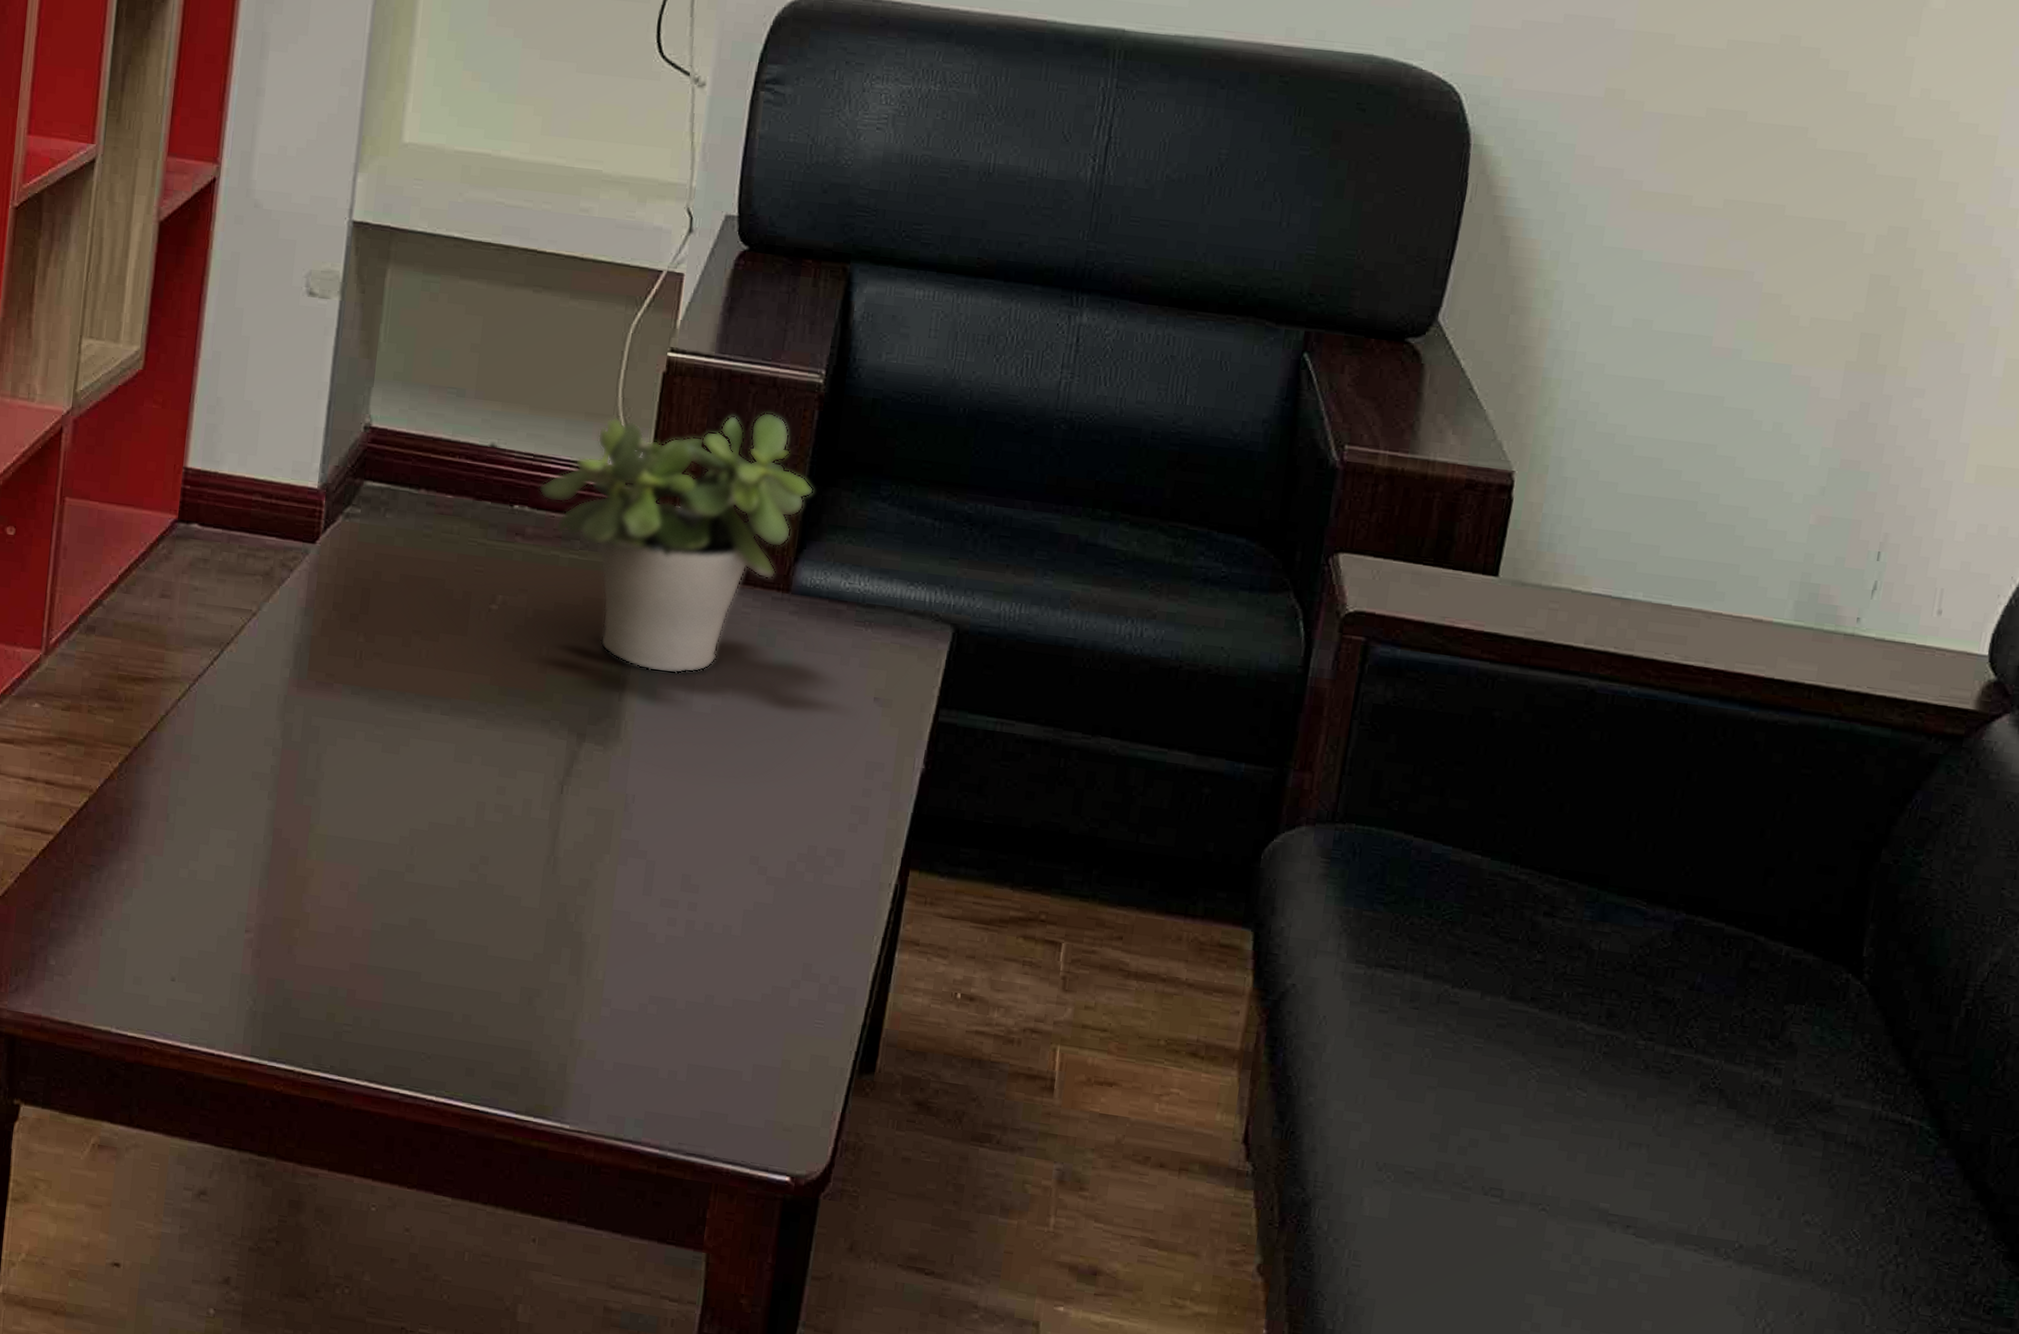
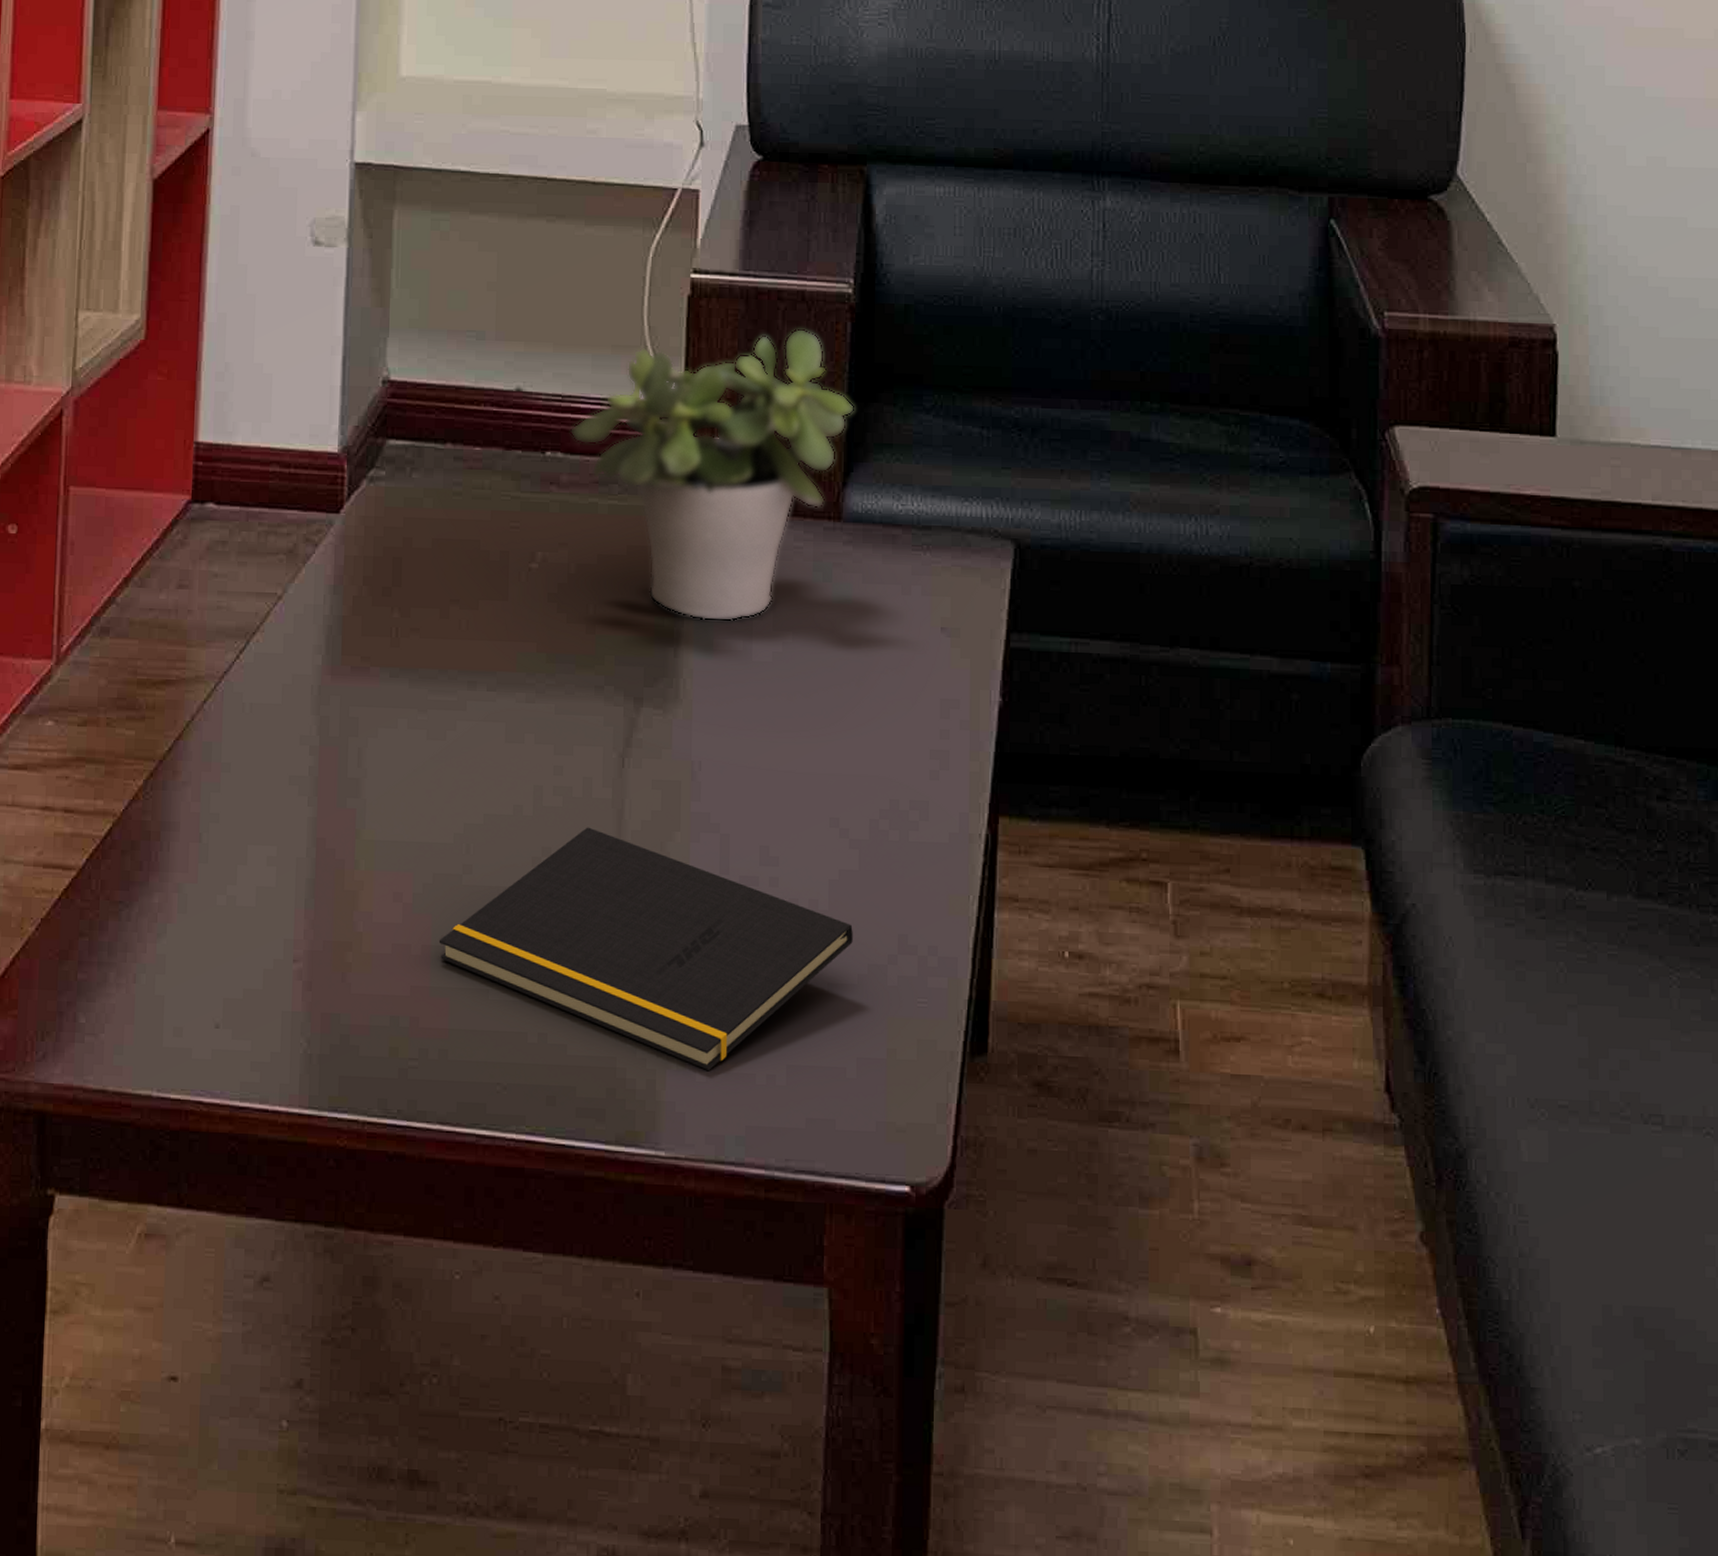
notepad: none [378,842,762,1061] -> present [438,827,853,1070]

